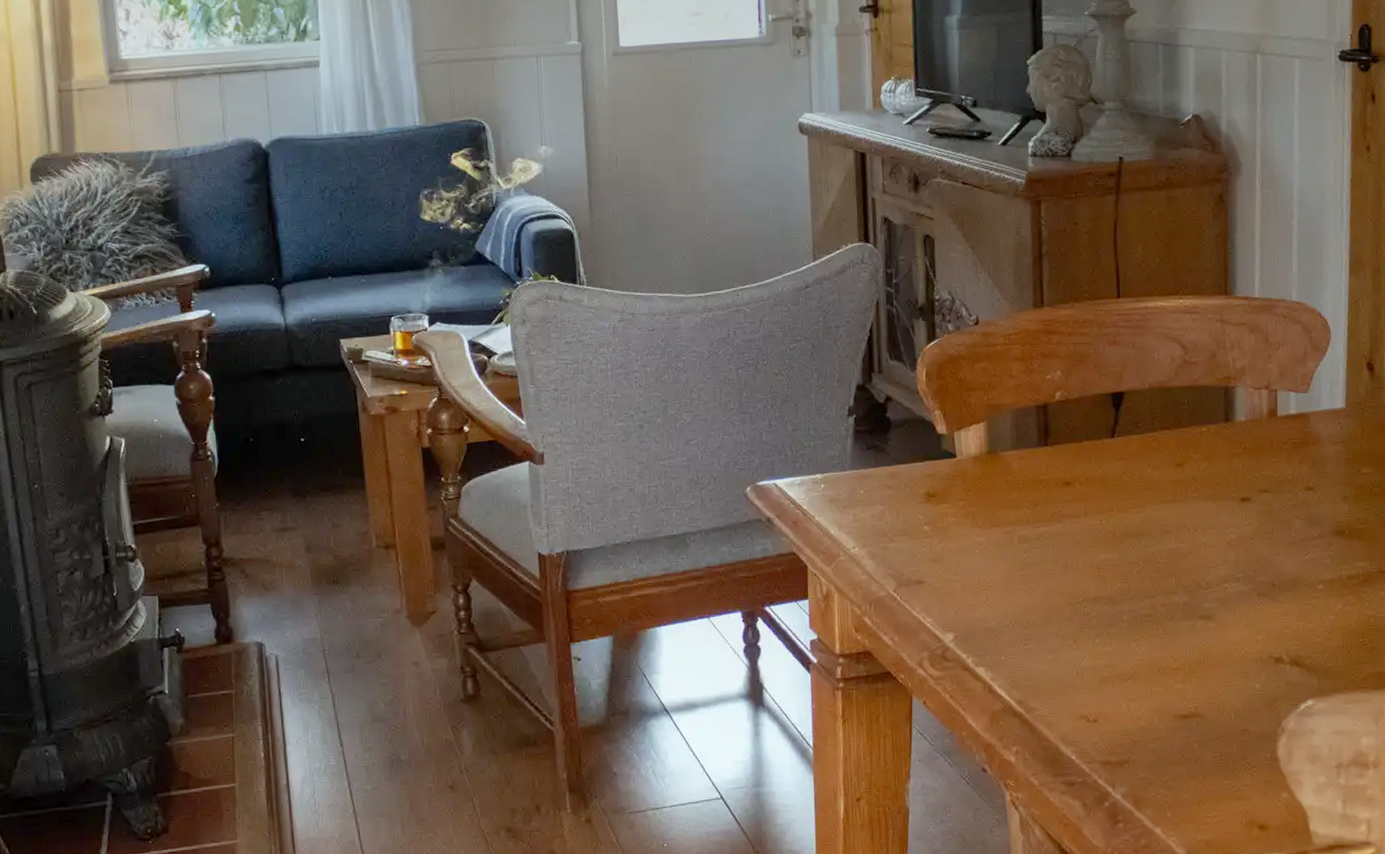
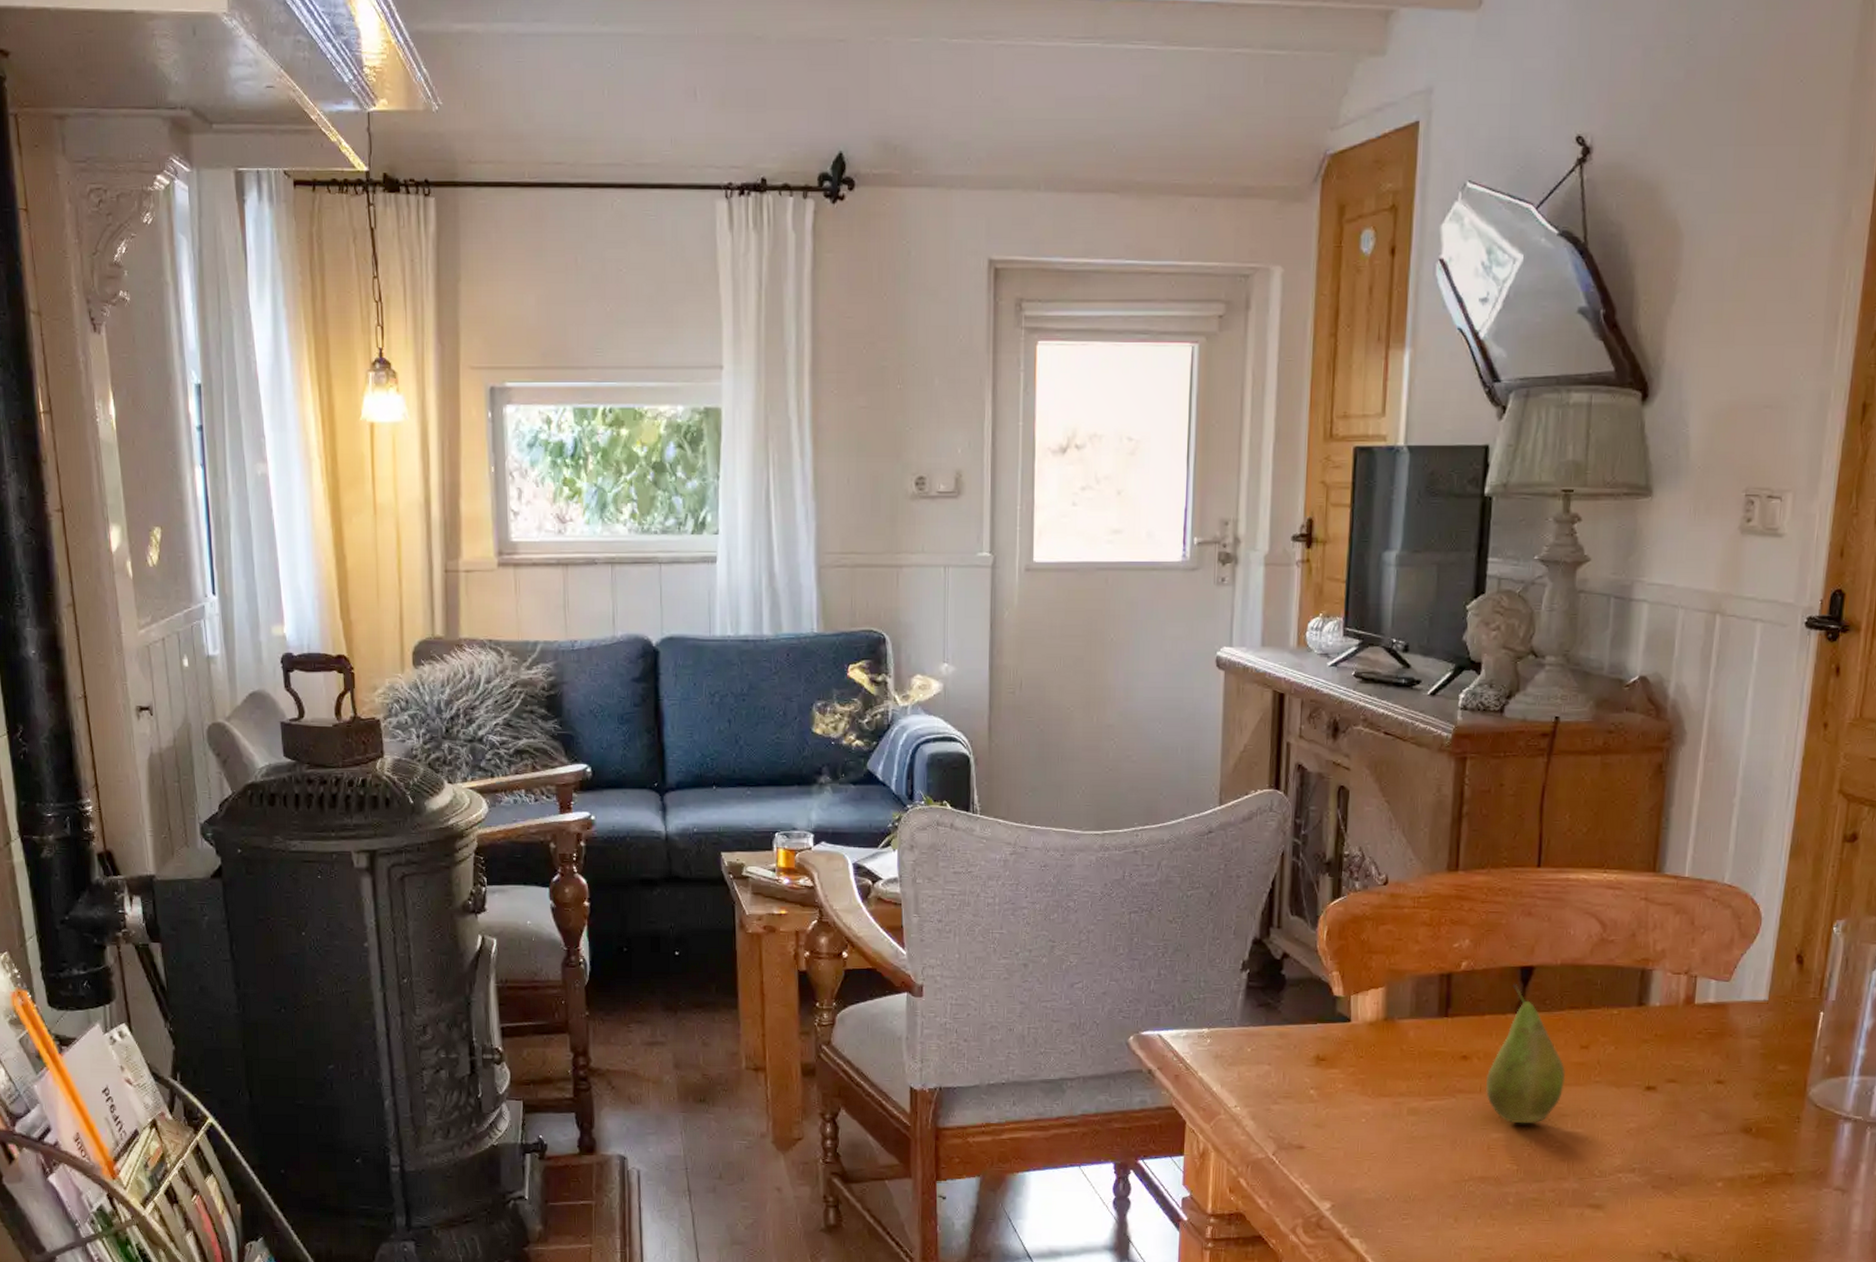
fruit: none [1089,409,1164,544] -> present [1485,983,1565,1124]

